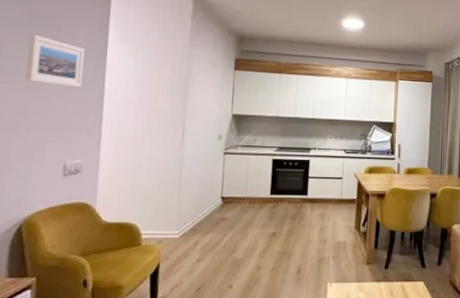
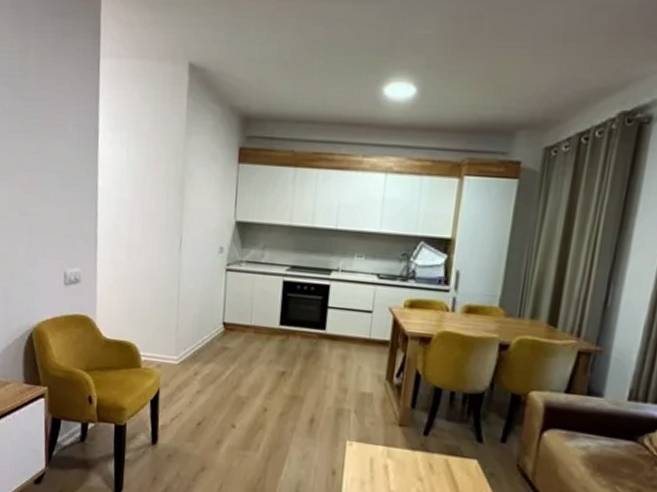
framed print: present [25,34,85,88] -> none [23,123,77,186]

